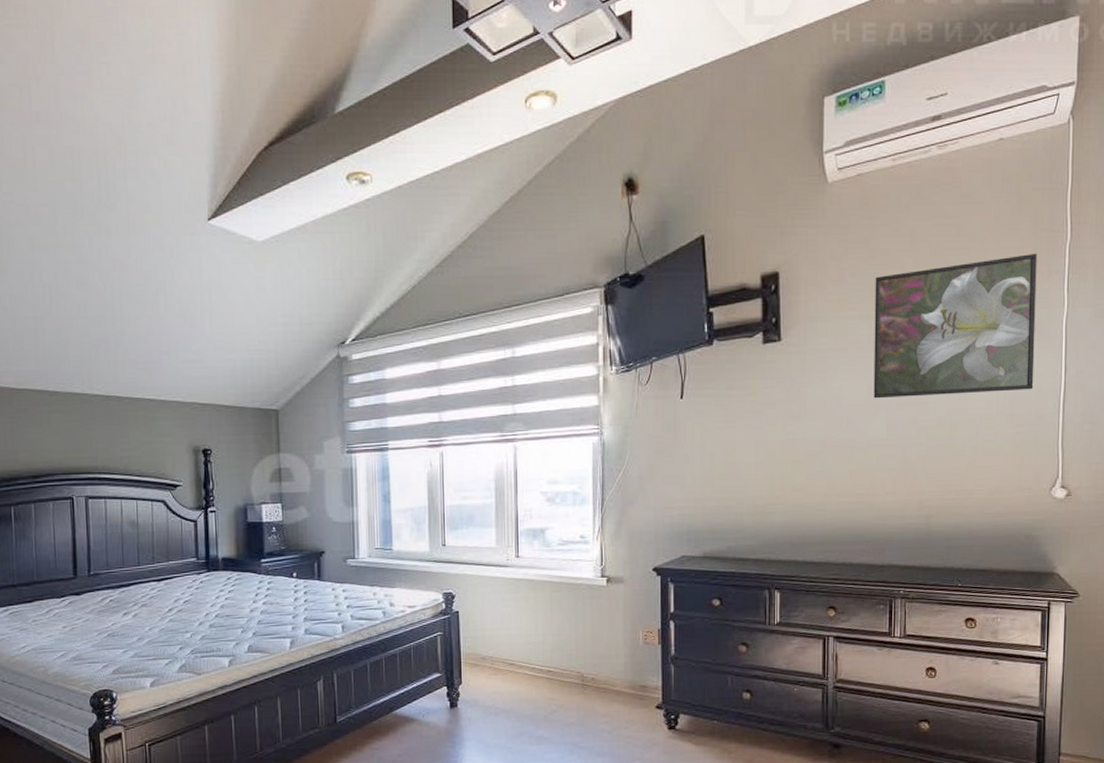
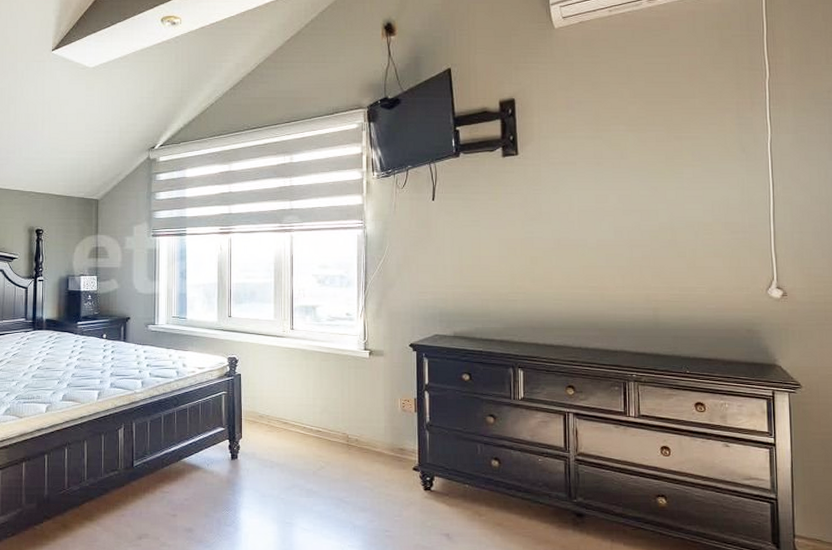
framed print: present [873,253,1037,399] -> none [598,87,745,206]

